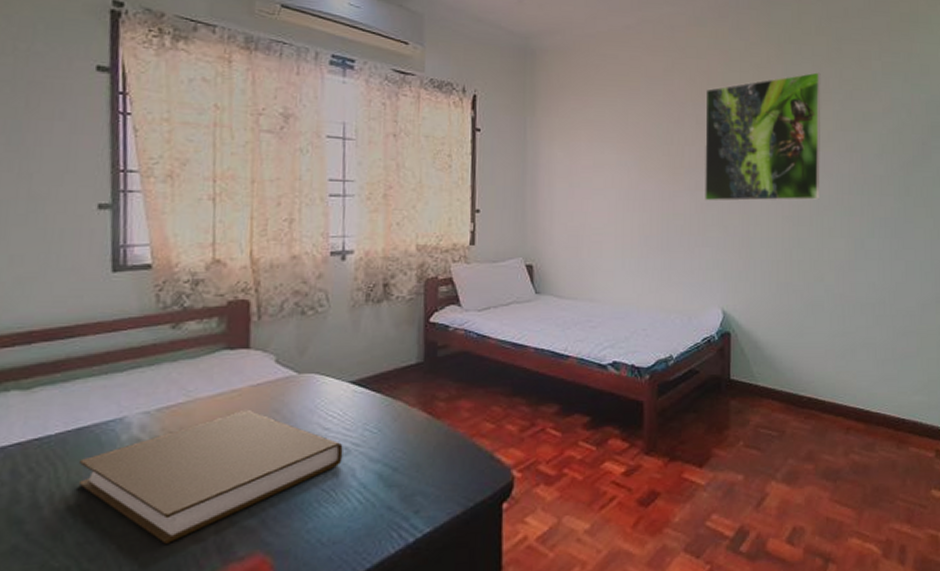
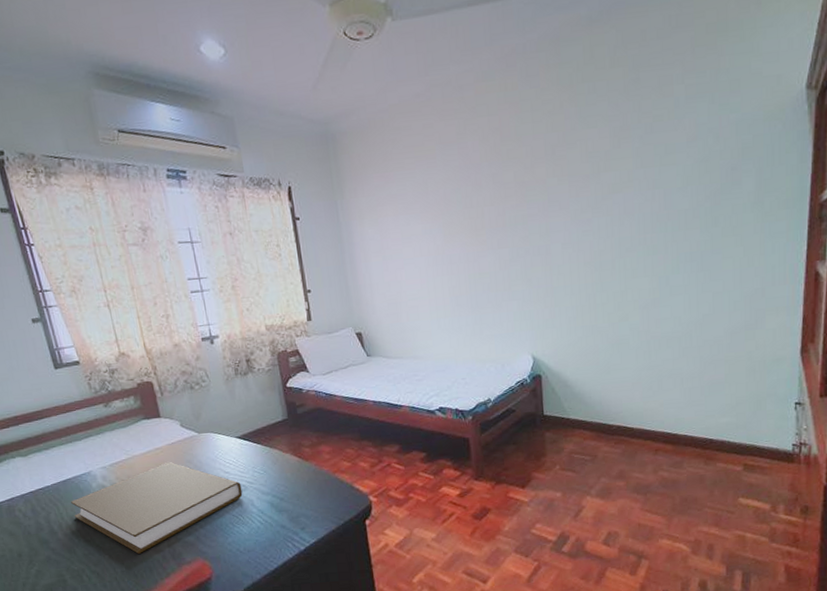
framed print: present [705,72,821,201] -> none [499,109,621,258]

